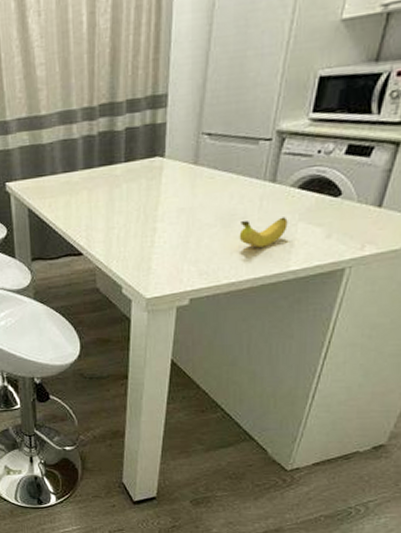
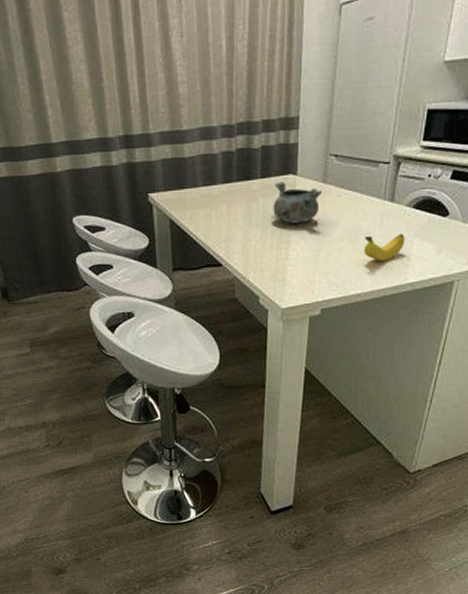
decorative bowl: none [137,165,193,210] -> present [273,181,323,224]

